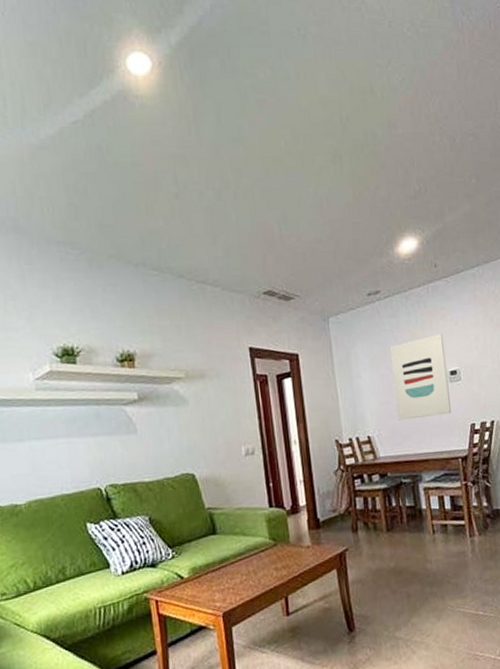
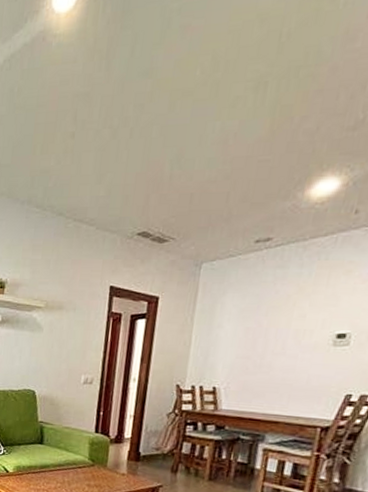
wall art: present [390,334,452,421] -> none [253,291,341,380]

